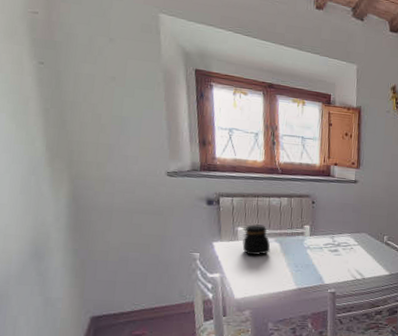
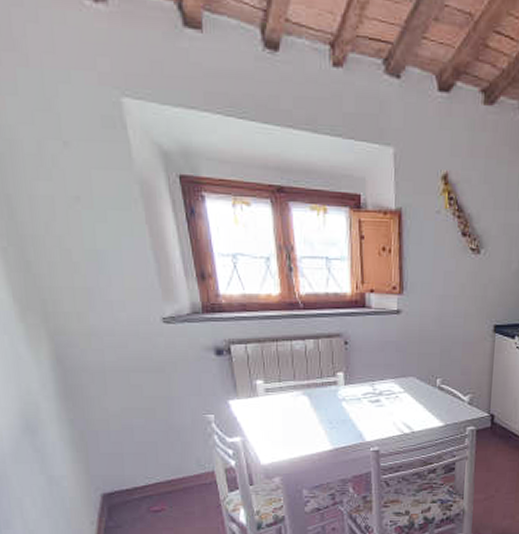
jar: present [242,224,271,256] -> none [264,375,298,414]

